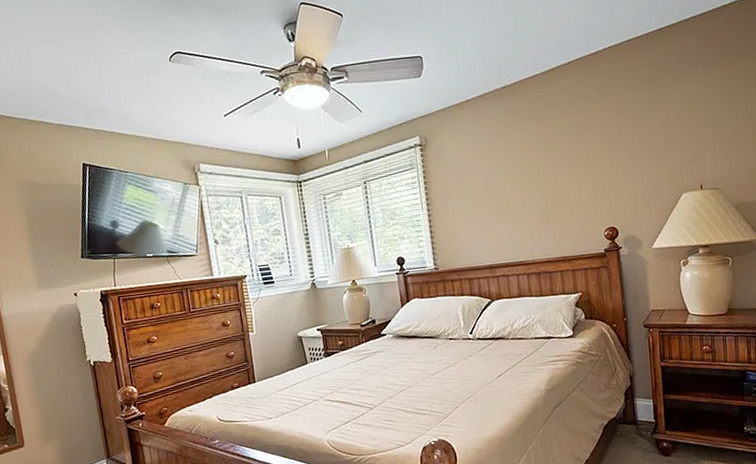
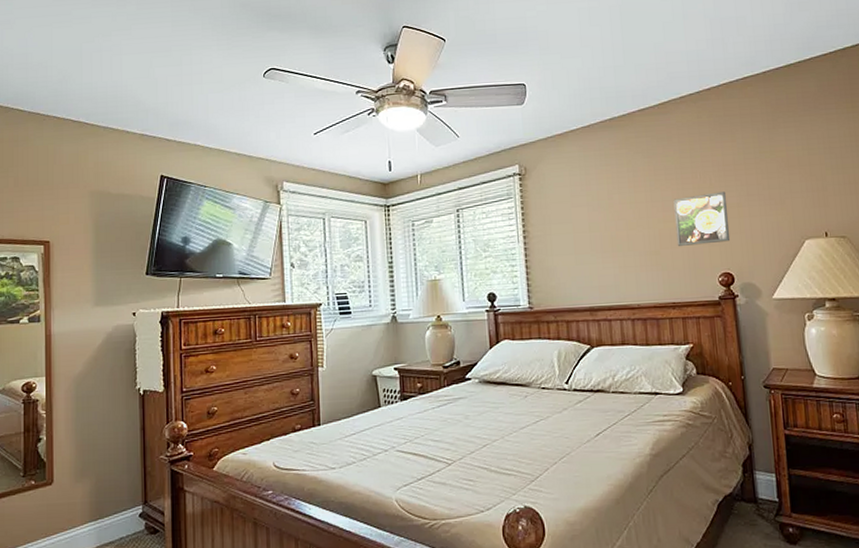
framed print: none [563,152,615,205] -> present [673,191,731,246]

